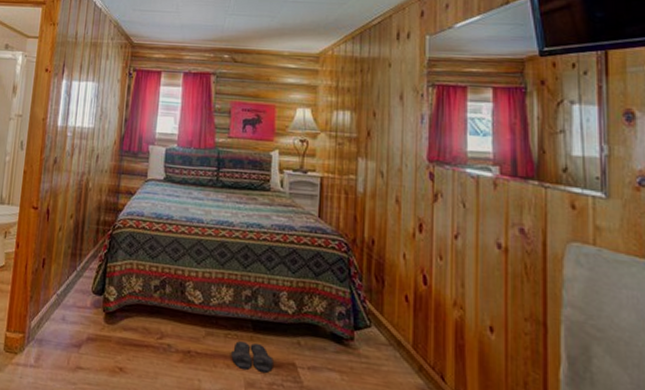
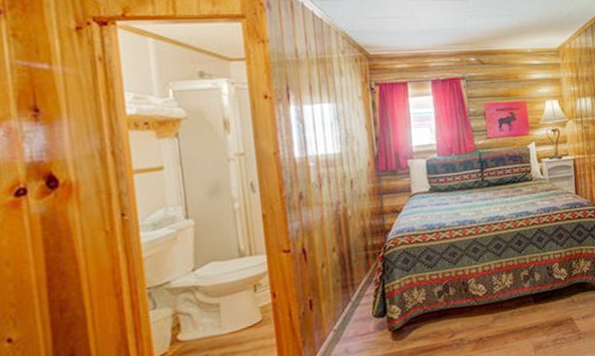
slippers: present [231,341,274,374] -> none [518,312,555,338]

